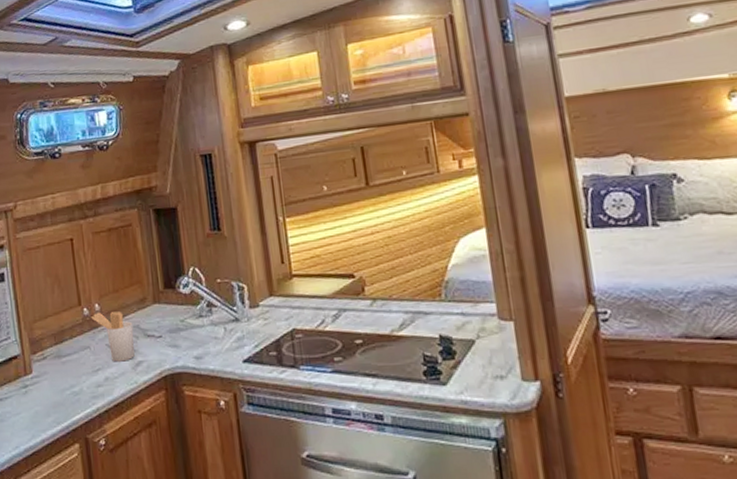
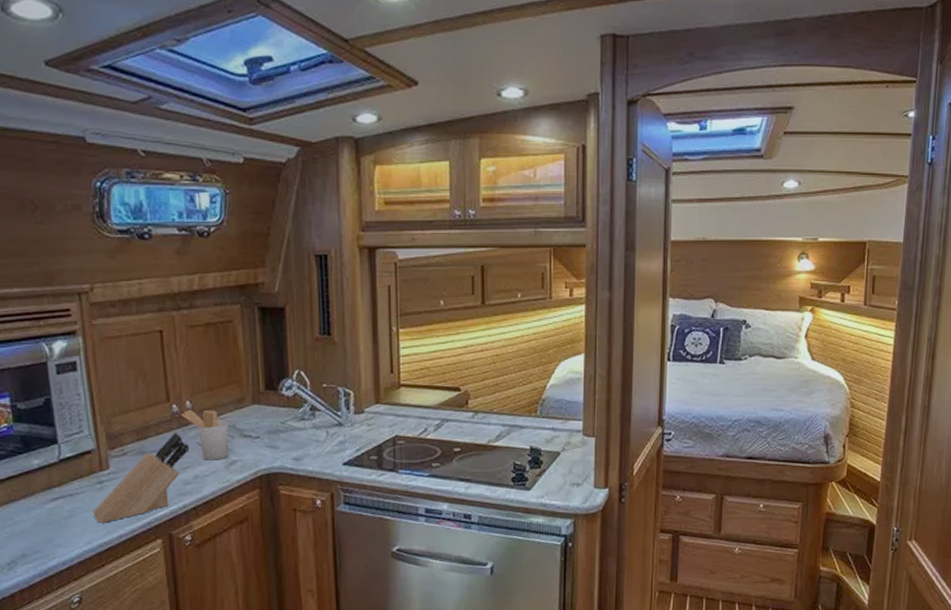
knife block: none [19,335,100,427] -> present [93,433,190,523]

